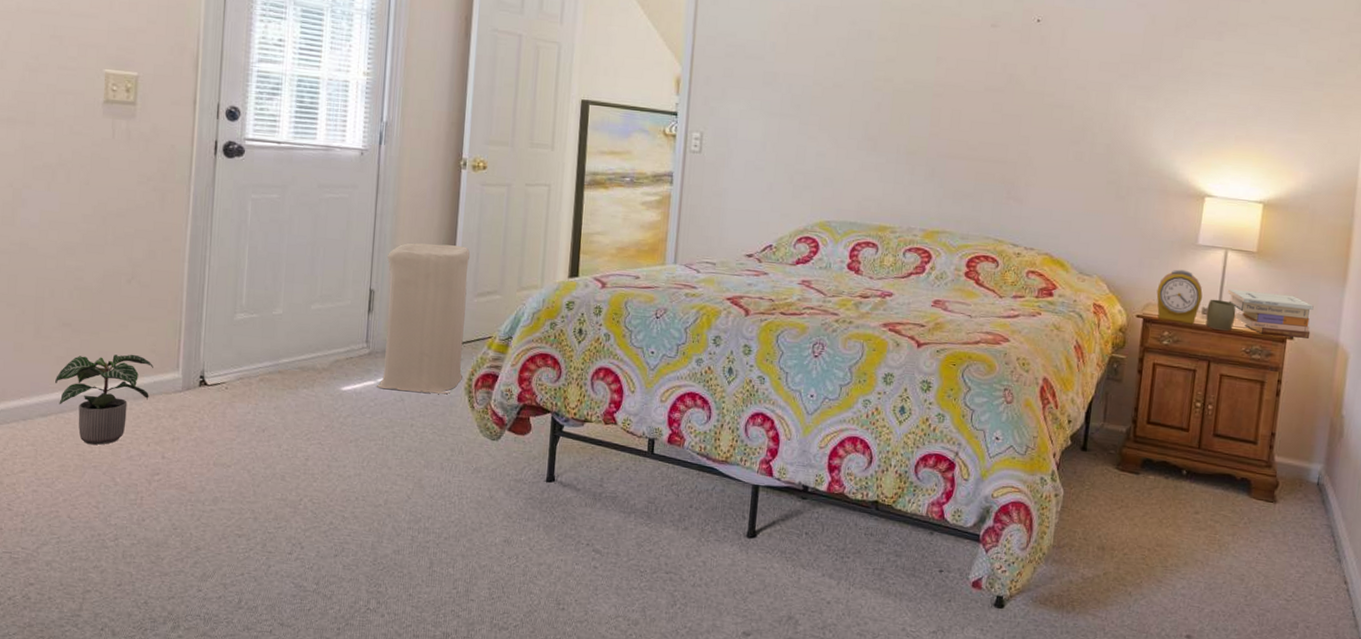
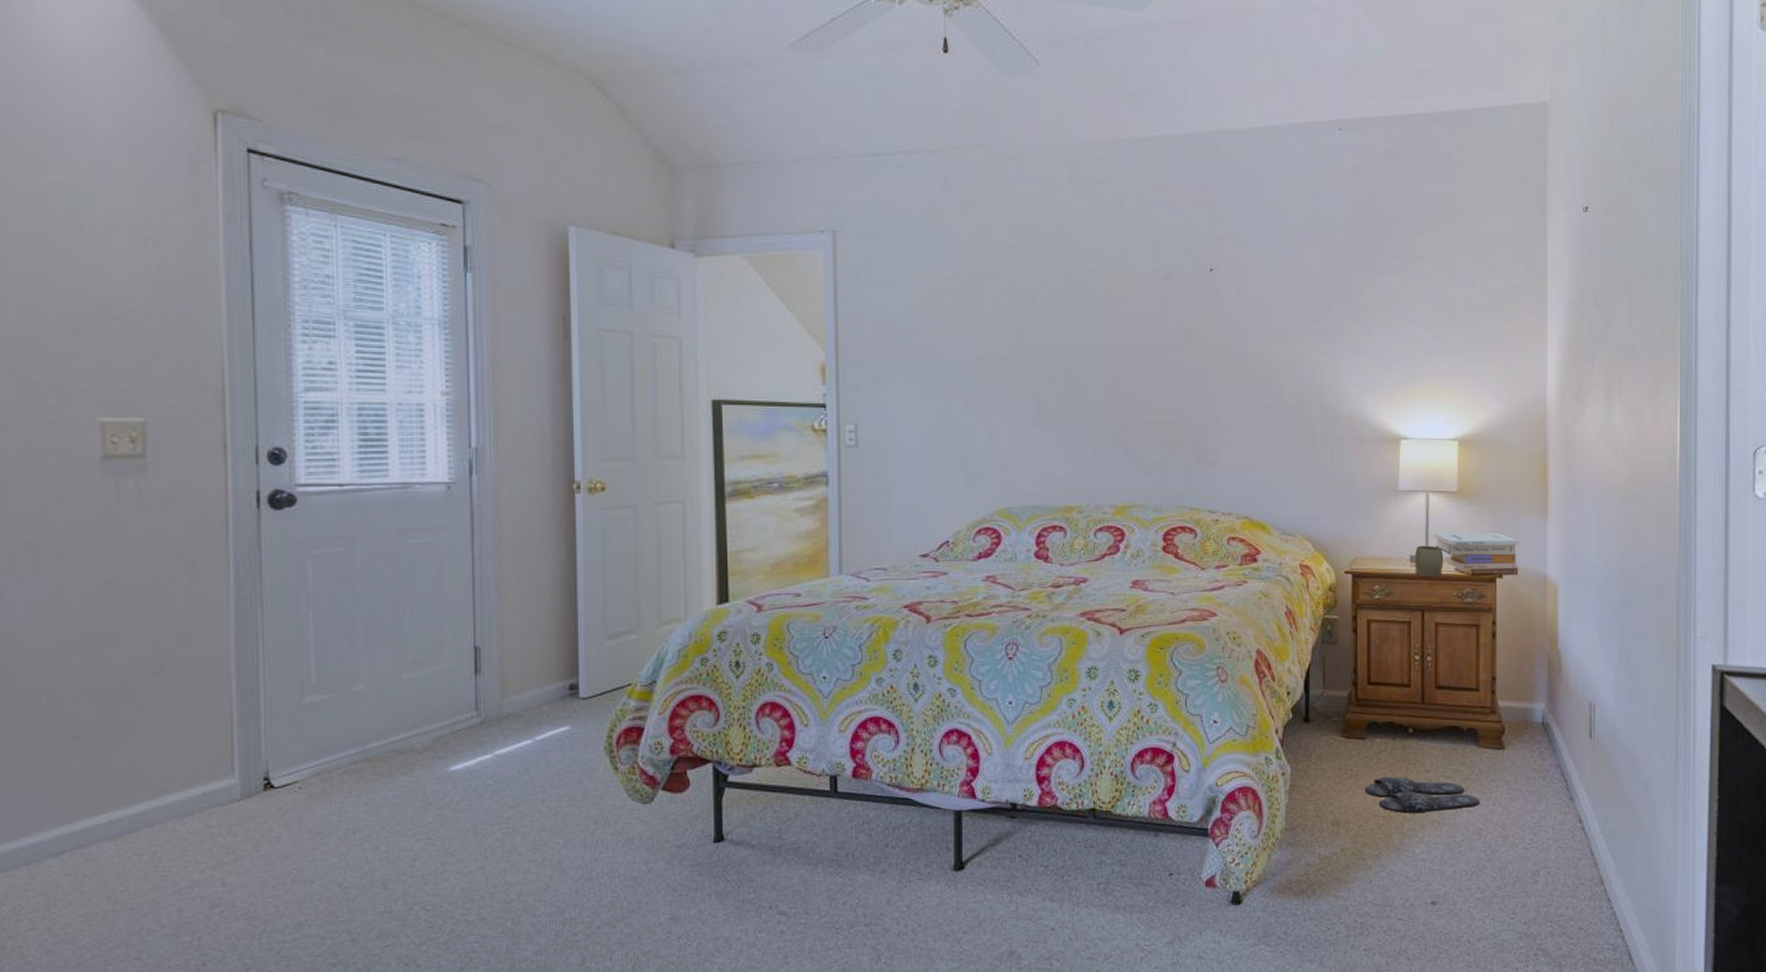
potted plant: present [55,354,153,445] -> none [66,763,200,883]
laundry basket: present [377,242,470,394] -> none [493,583,600,763]
slippers: none [1133,511,1246,553] -> present [1365,776,1480,813]
alarm clock: present [1156,269,1203,326] -> none [1363,518,1409,576]

